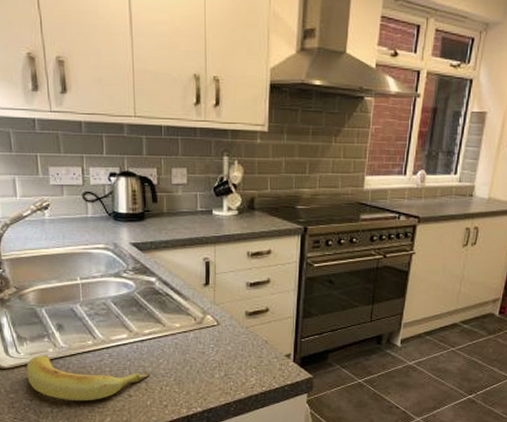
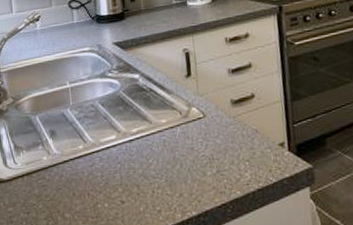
banana: present [26,355,150,401] -> none [23,164,141,212]

